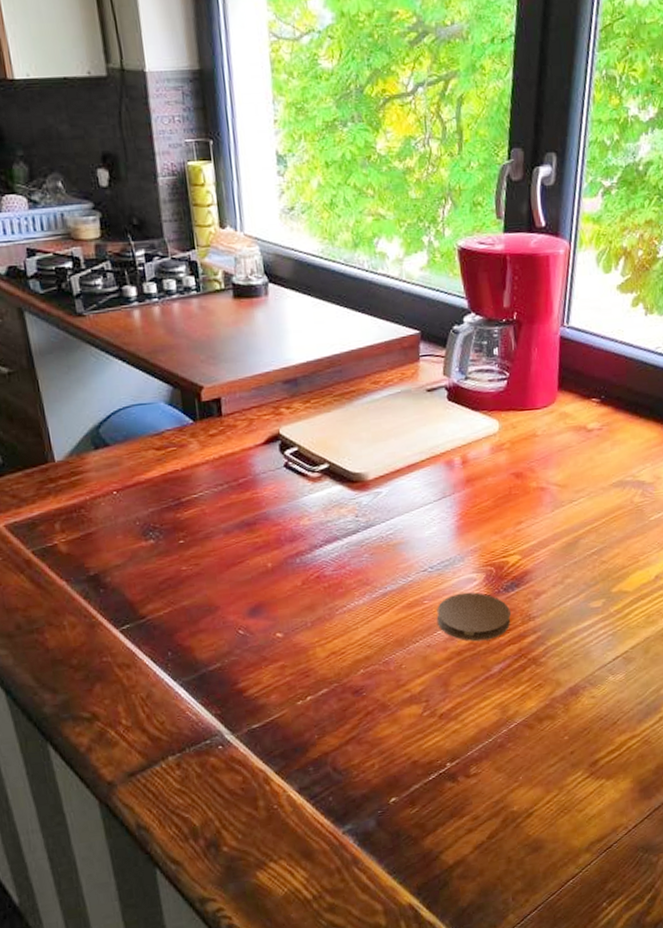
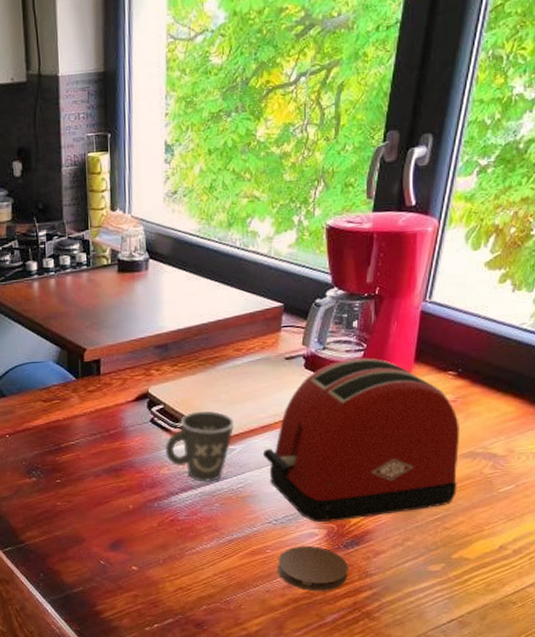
mug: none [303,450,379,531] -> present [164,410,235,482]
toaster: none [411,387,610,566] -> present [262,358,459,522]

